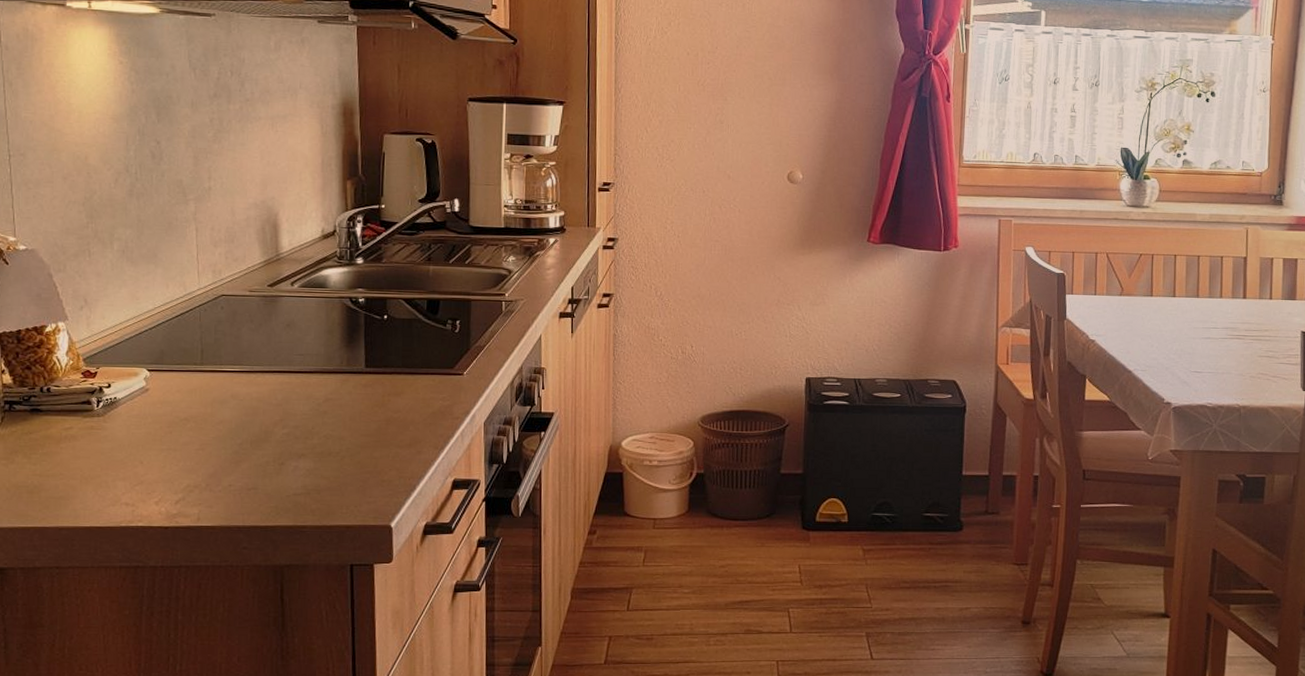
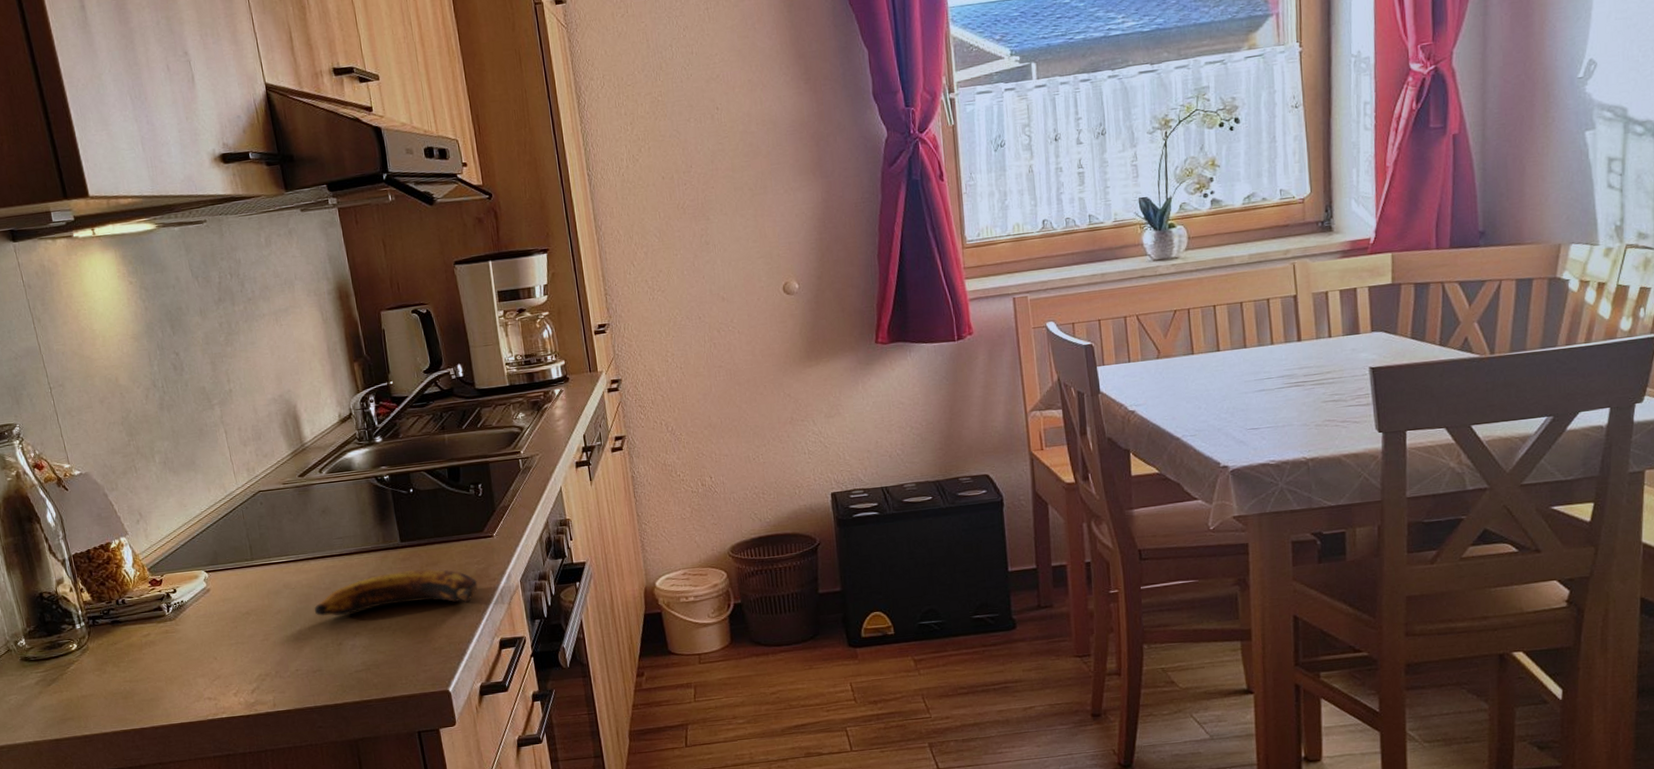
banana: none [260,396,439,439] -> present [314,569,478,617]

